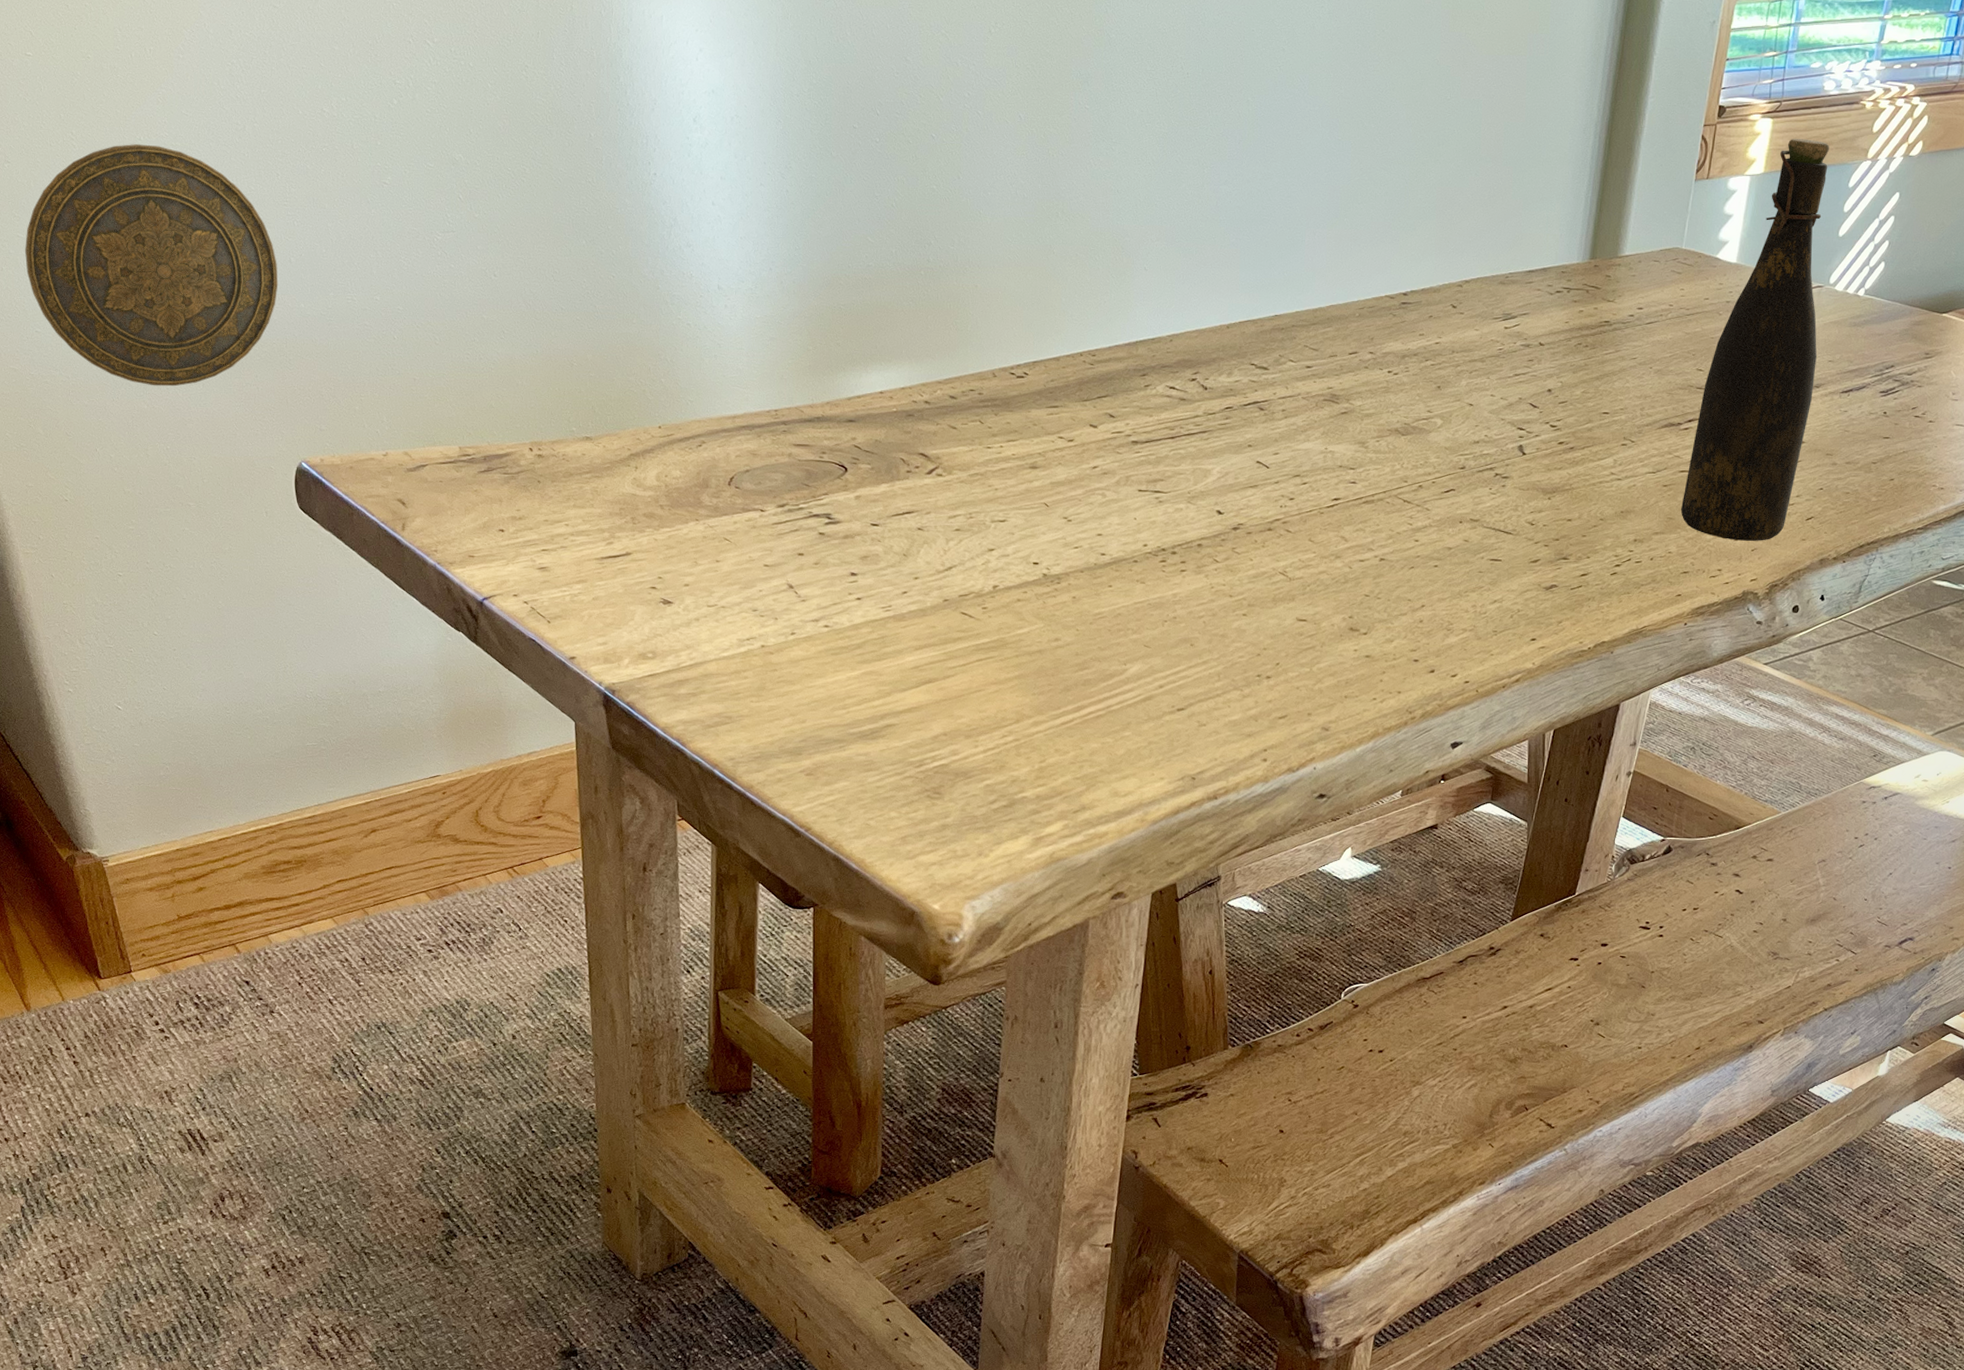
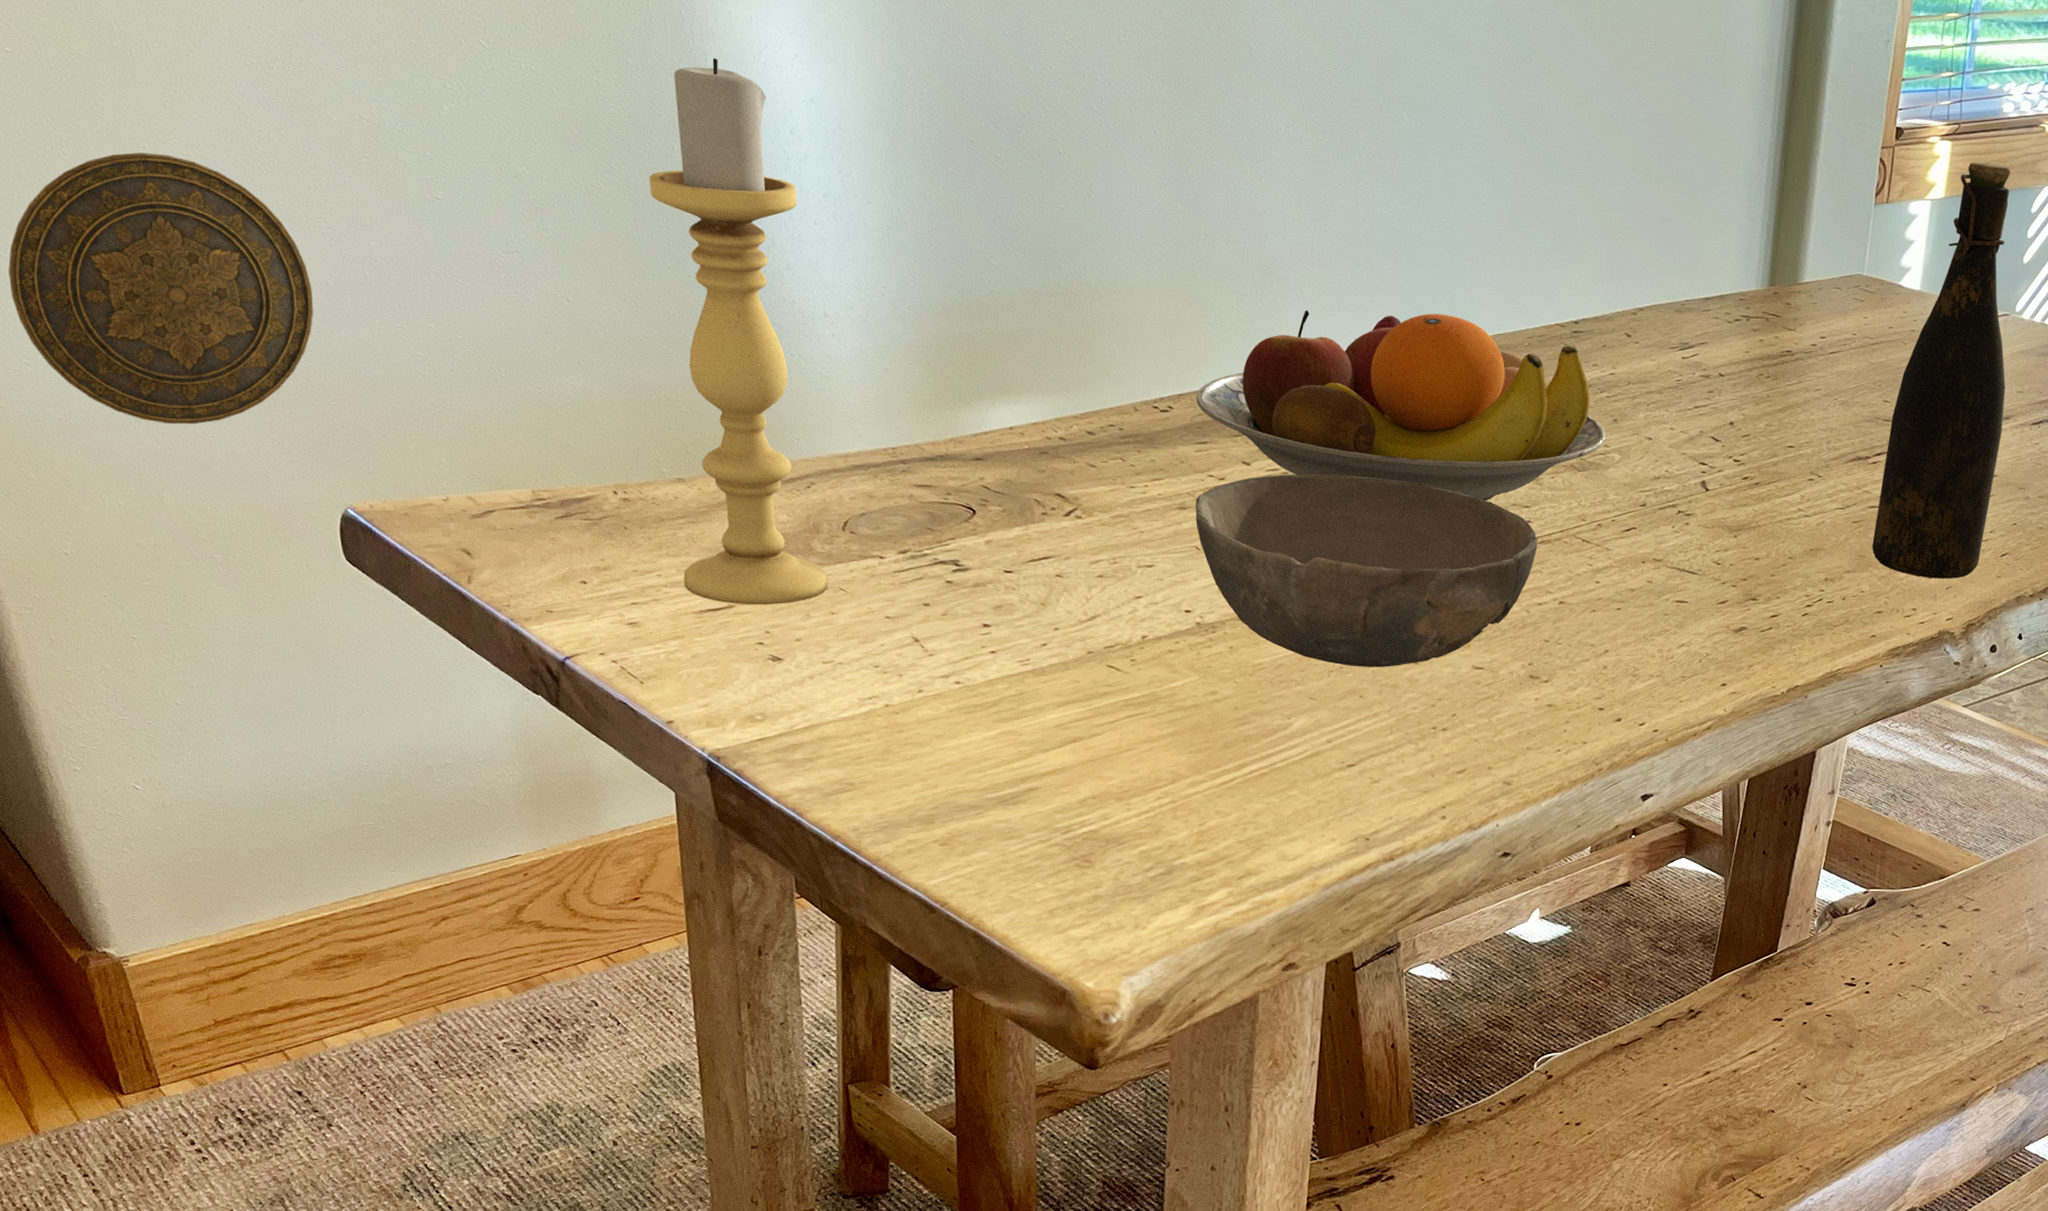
candle holder: none [569,53,714,553] -> present [649,58,828,605]
bowl: none [1045,436,1362,618] -> present [1195,474,1538,667]
fruit bowl: none [1050,282,1429,463] -> present [1196,310,1606,501]

